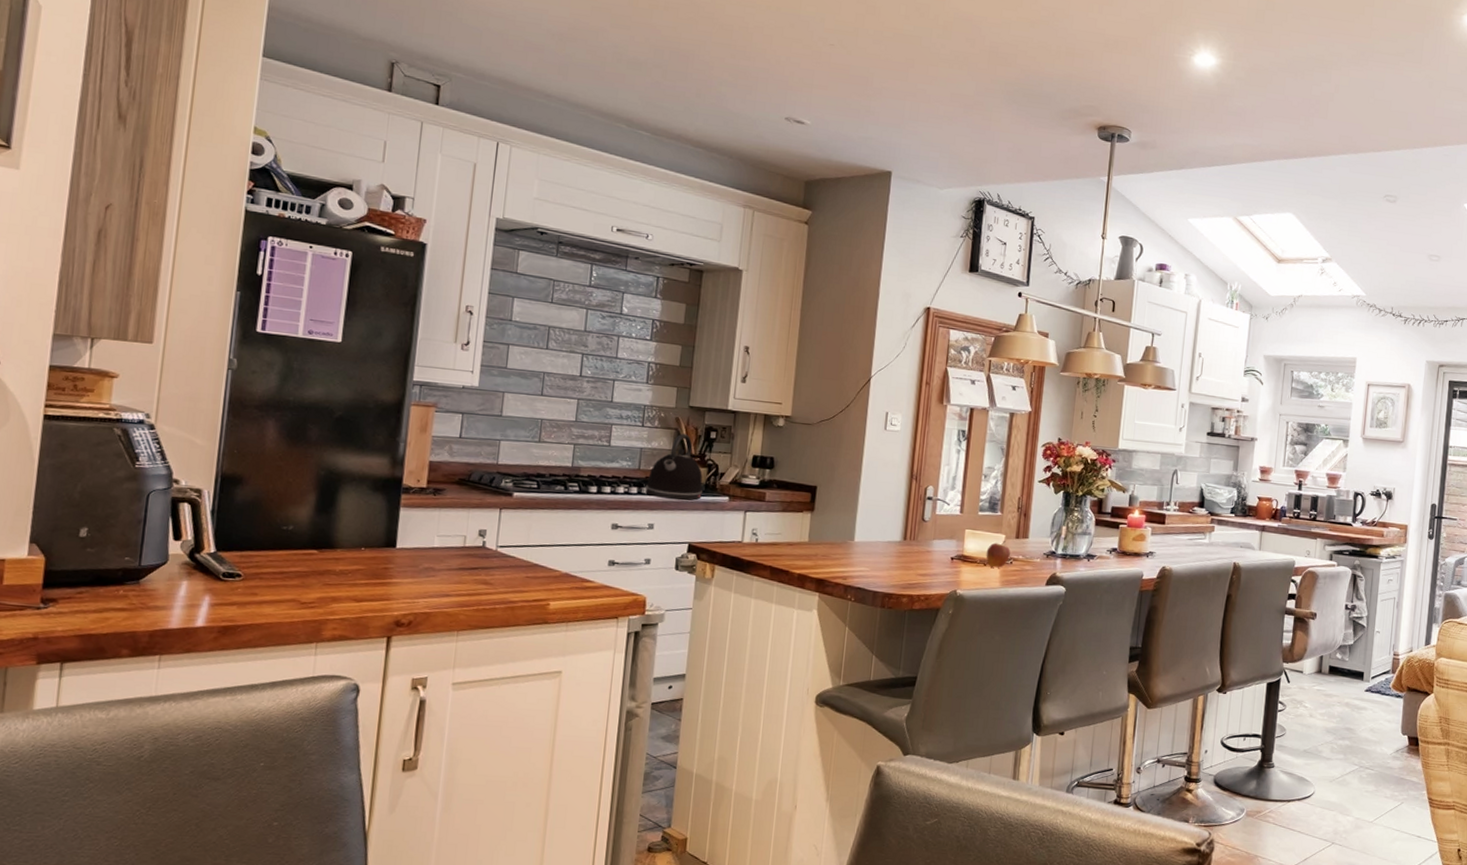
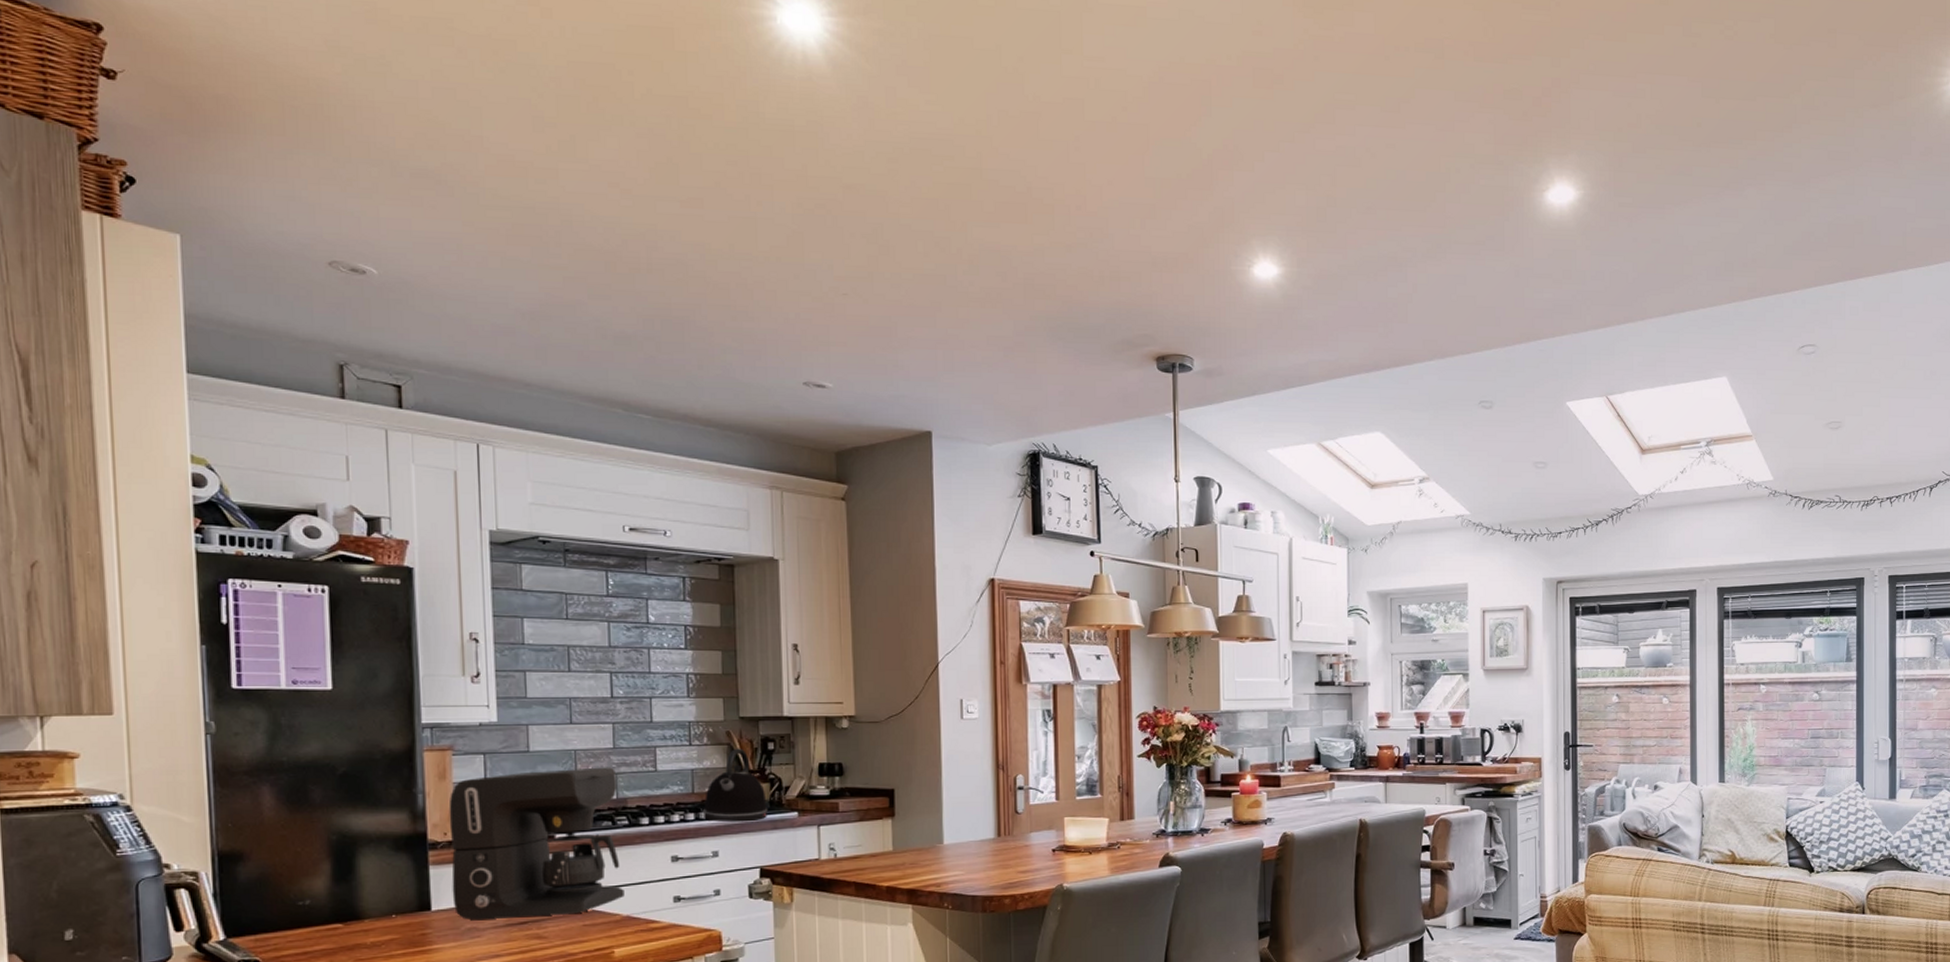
coffee maker: none [416,433,575,566] -> present [448,767,625,920]
fruit: present [986,540,1010,568] -> none [1090,824,1116,855]

